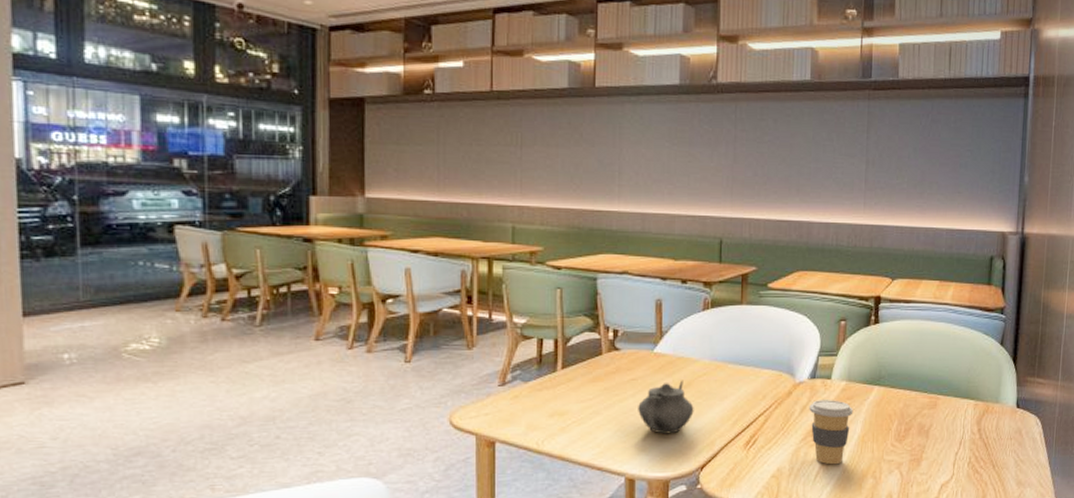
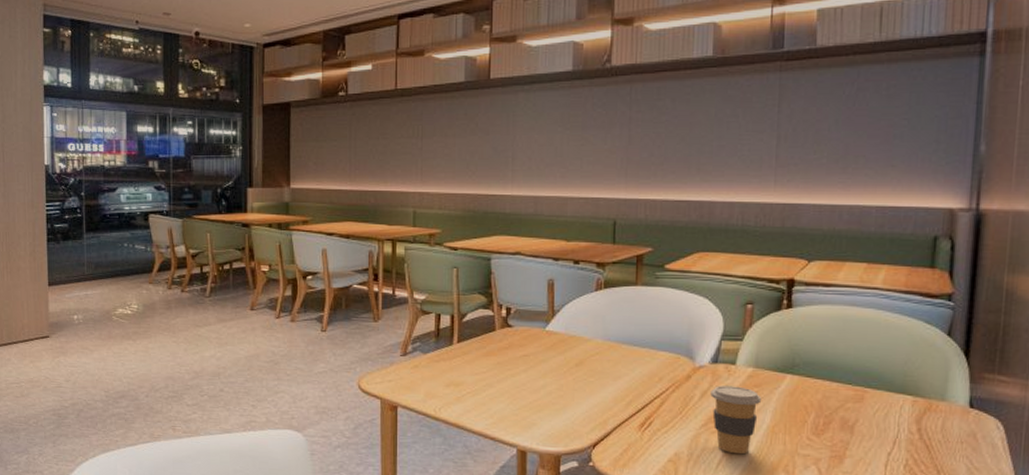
teapot: present [638,380,694,434] -> none [530,358,586,411]

